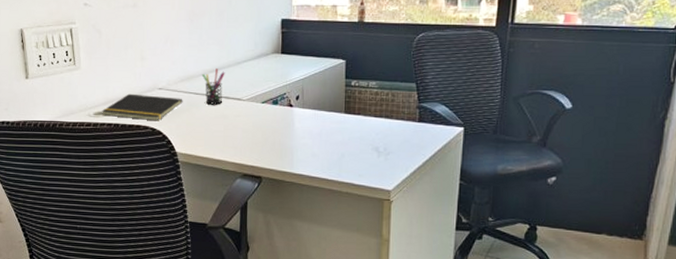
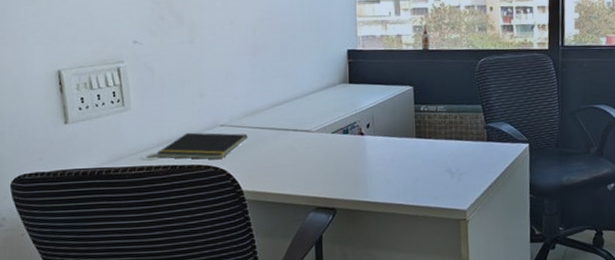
pen holder: present [201,69,225,105] -> none [267,101,292,139]

